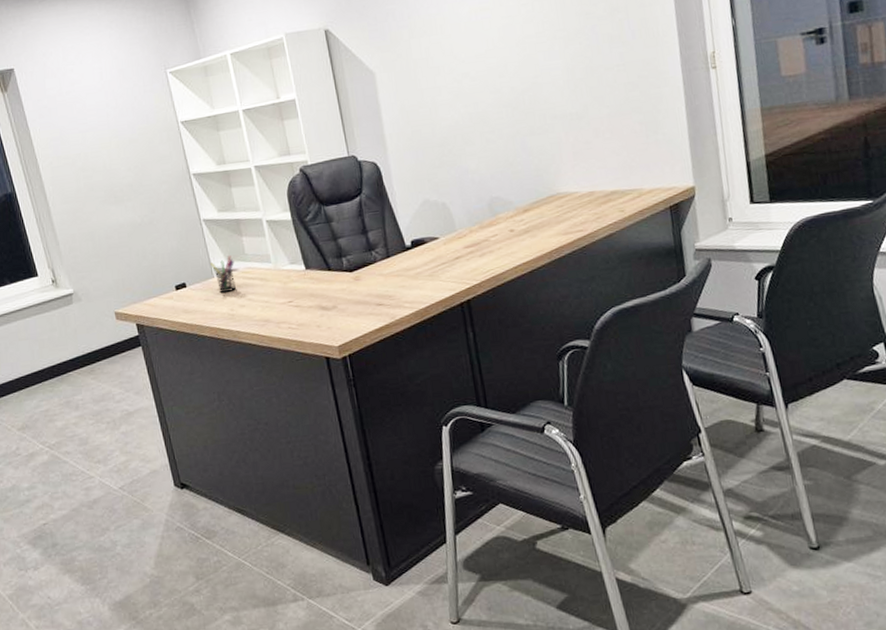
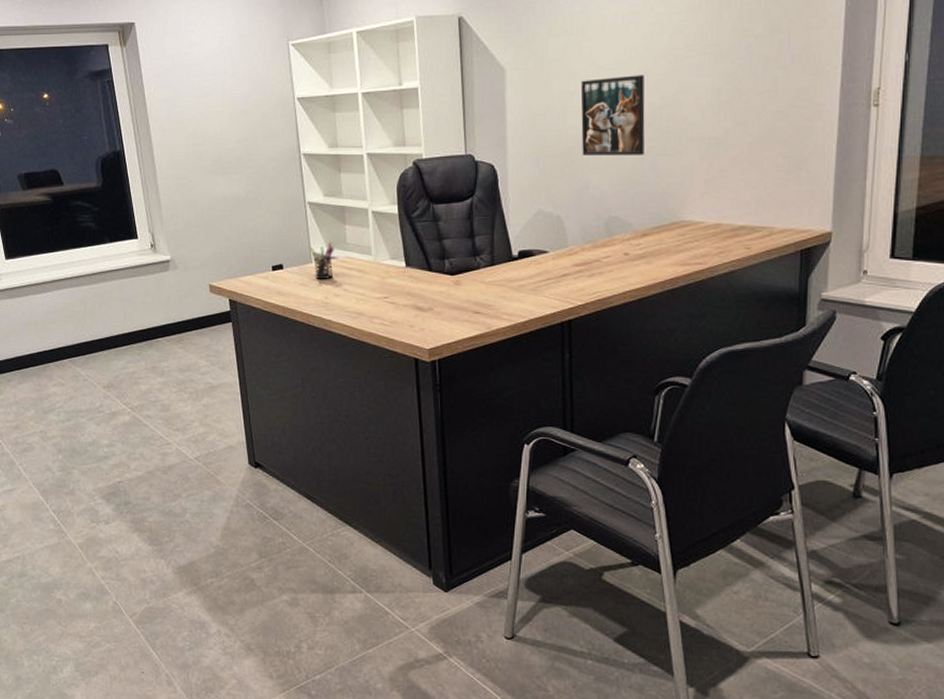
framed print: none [446,64,514,144] -> present [580,75,645,155]

